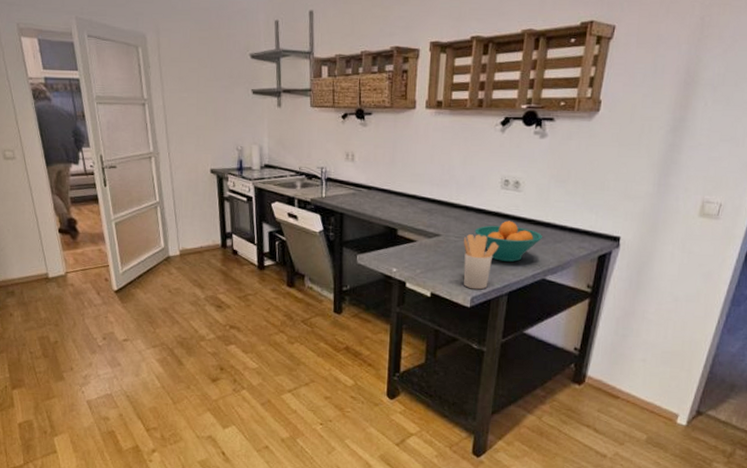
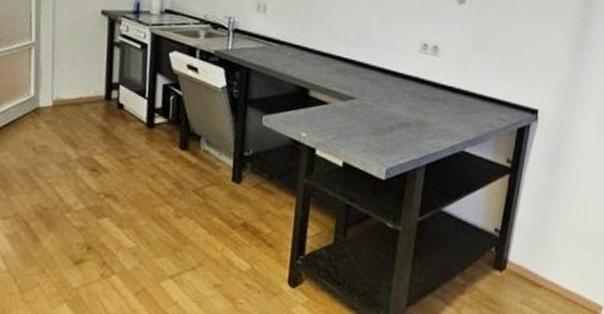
utensil holder: present [463,234,499,290] -> none [378,99,417,161]
fruit bowl: present [474,220,542,262] -> none [391,86,461,131]

